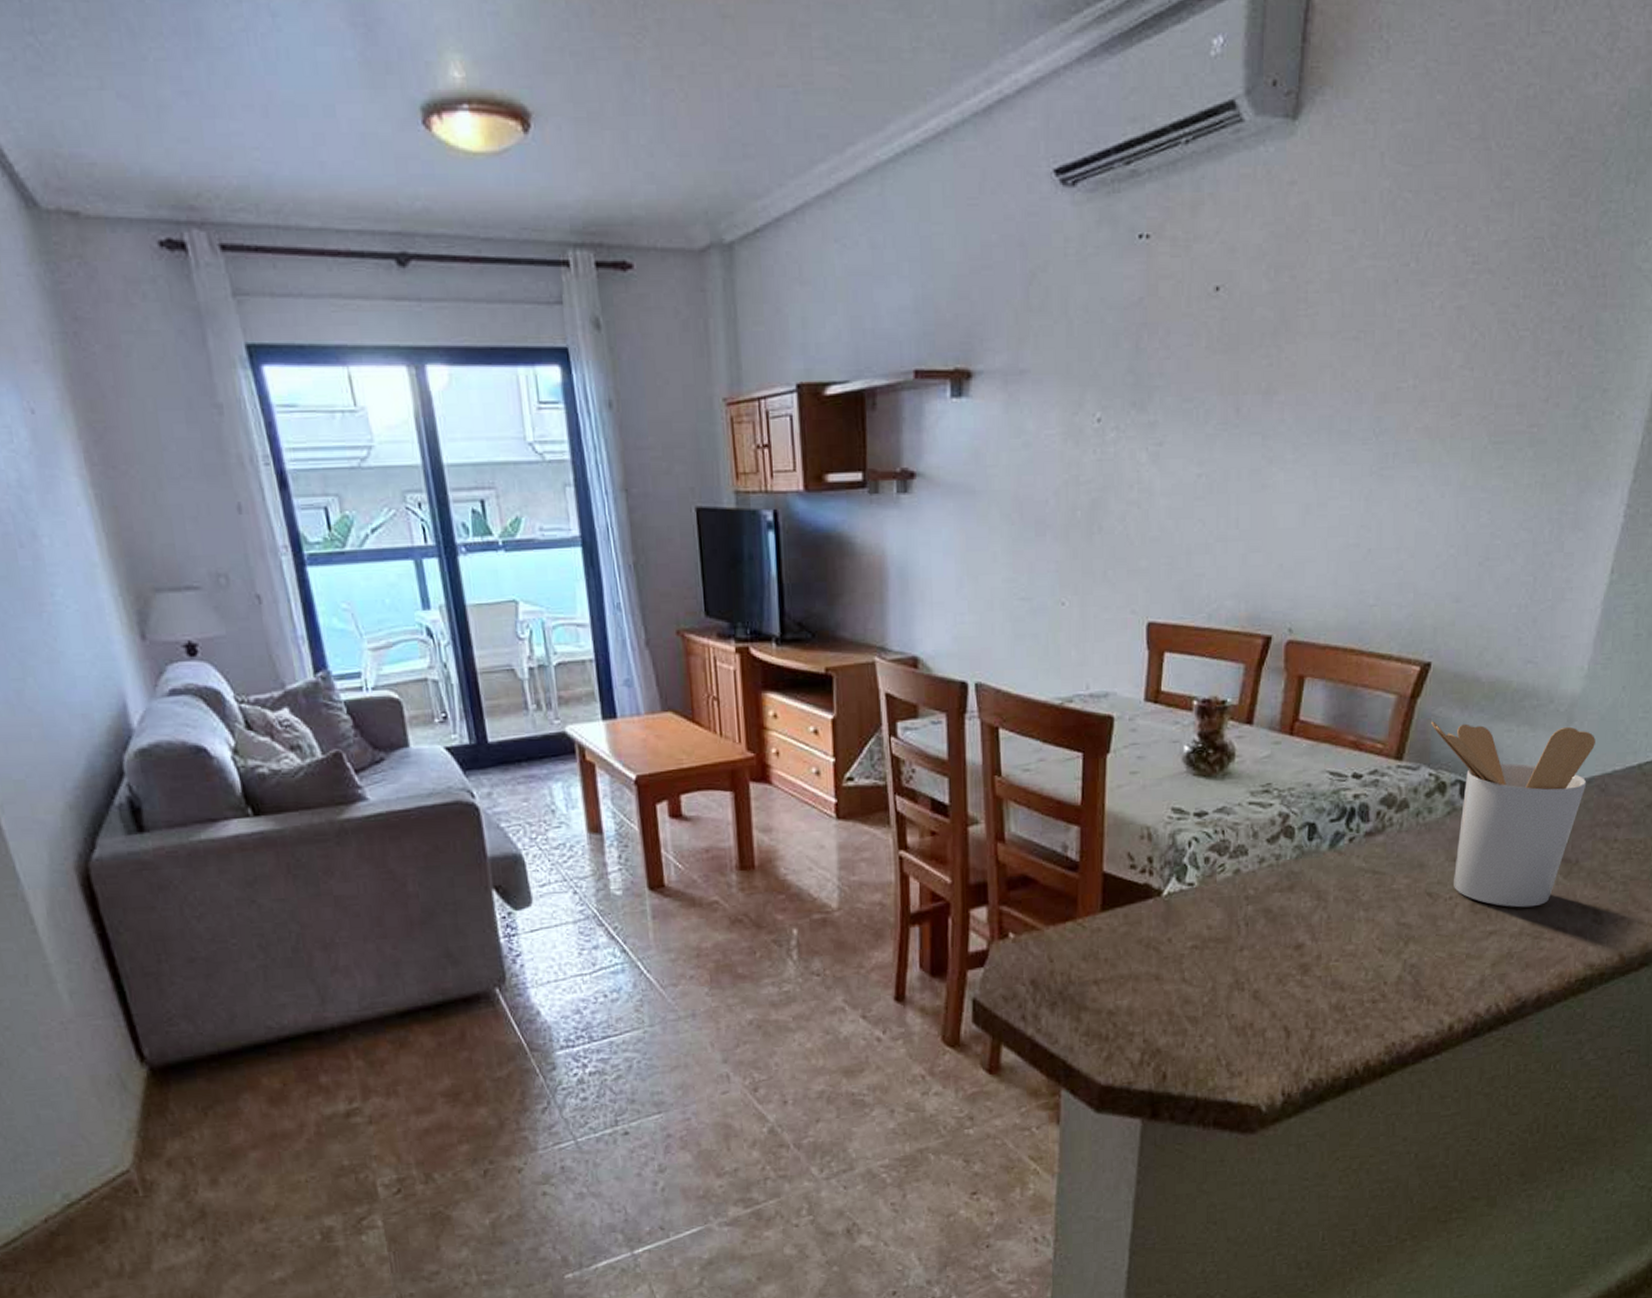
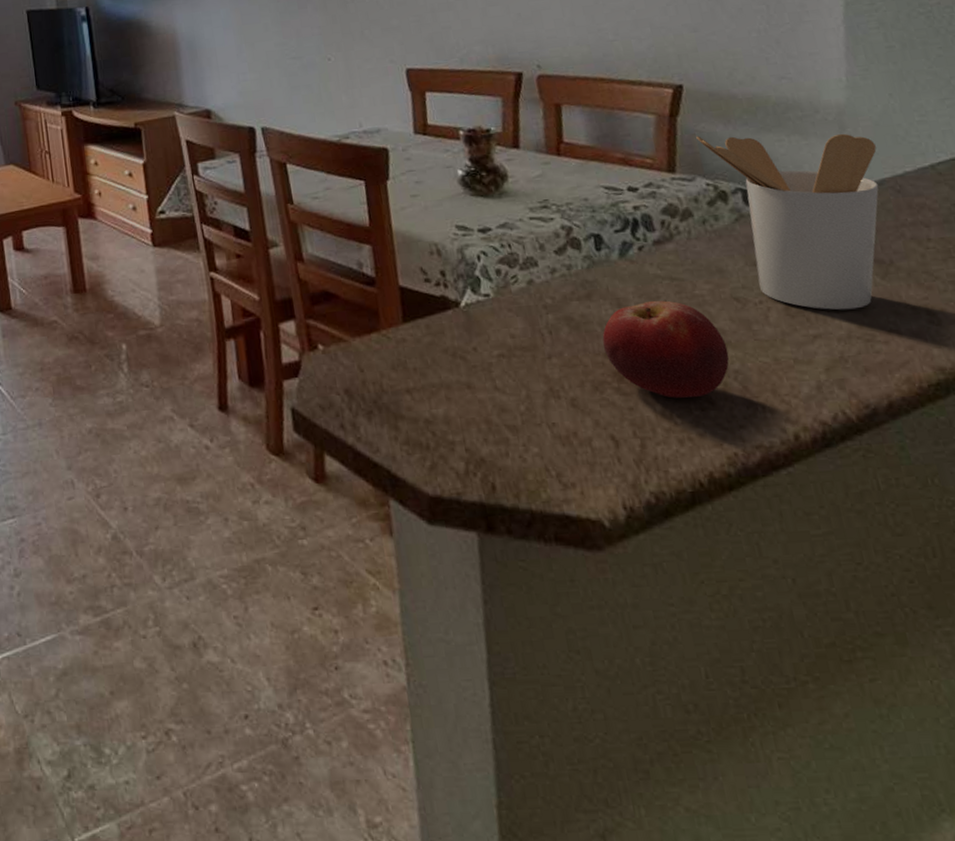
fruit: none [1296,893,1410,991] -> present [602,300,730,398]

